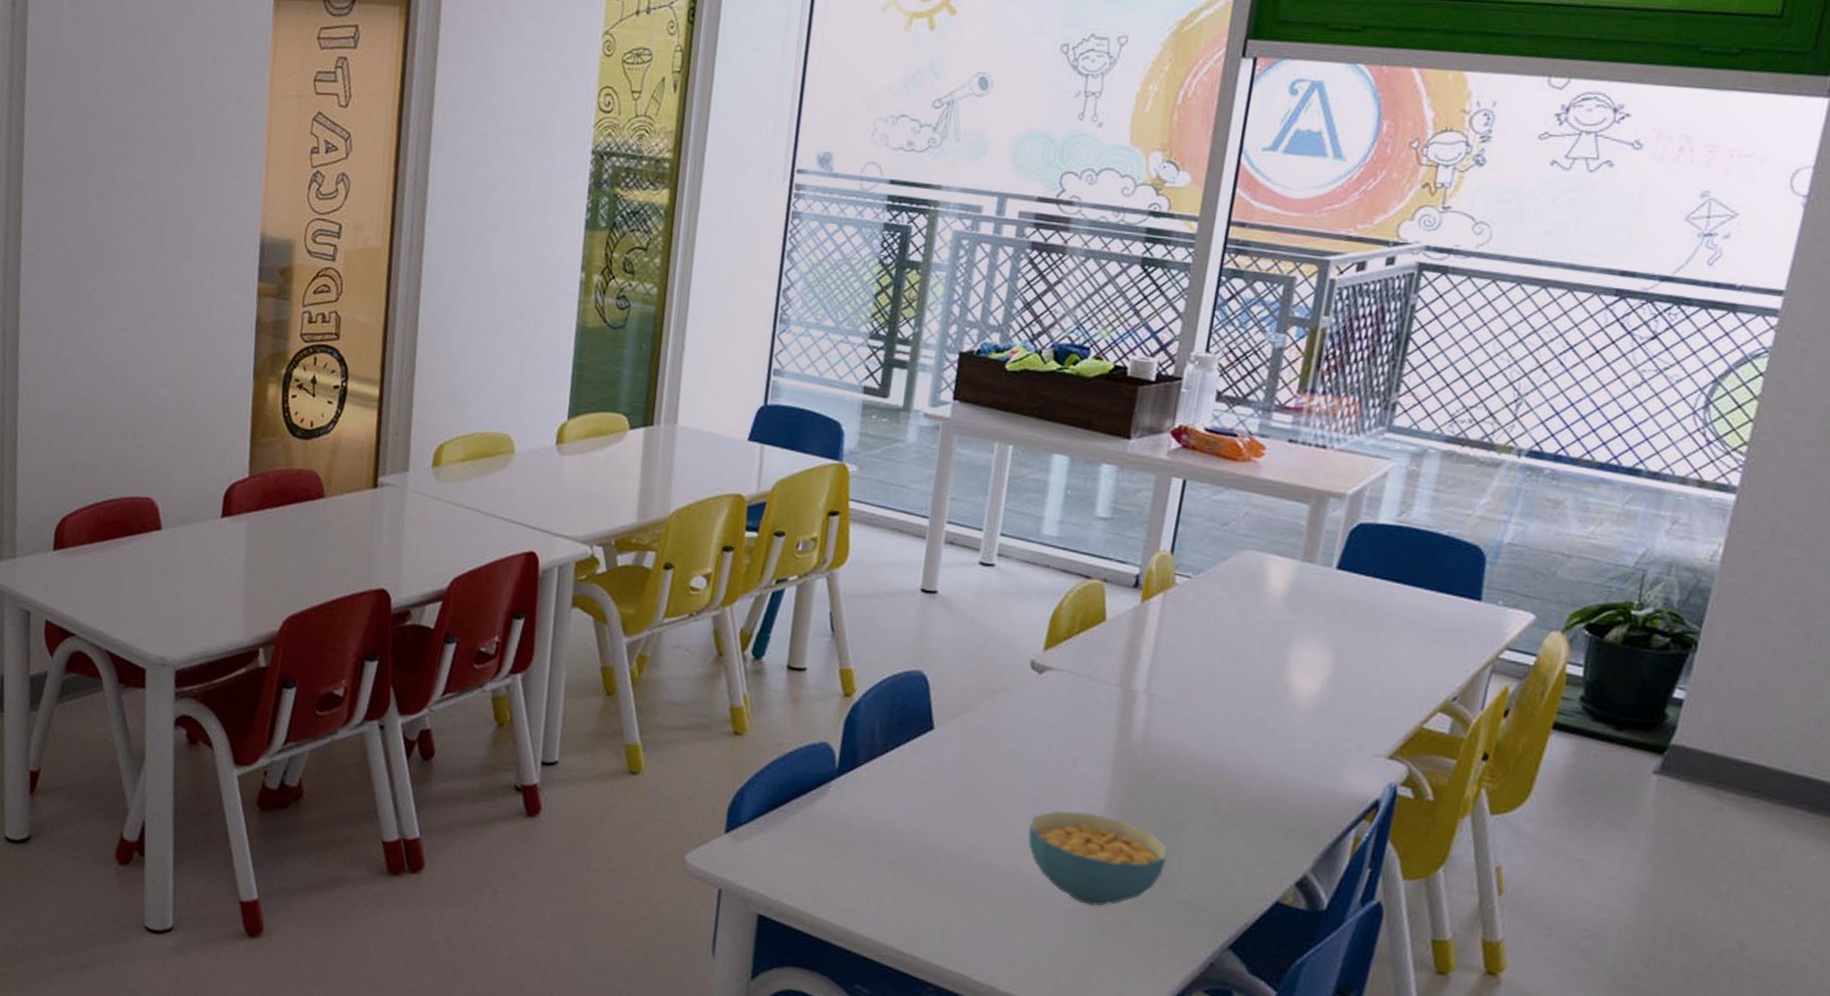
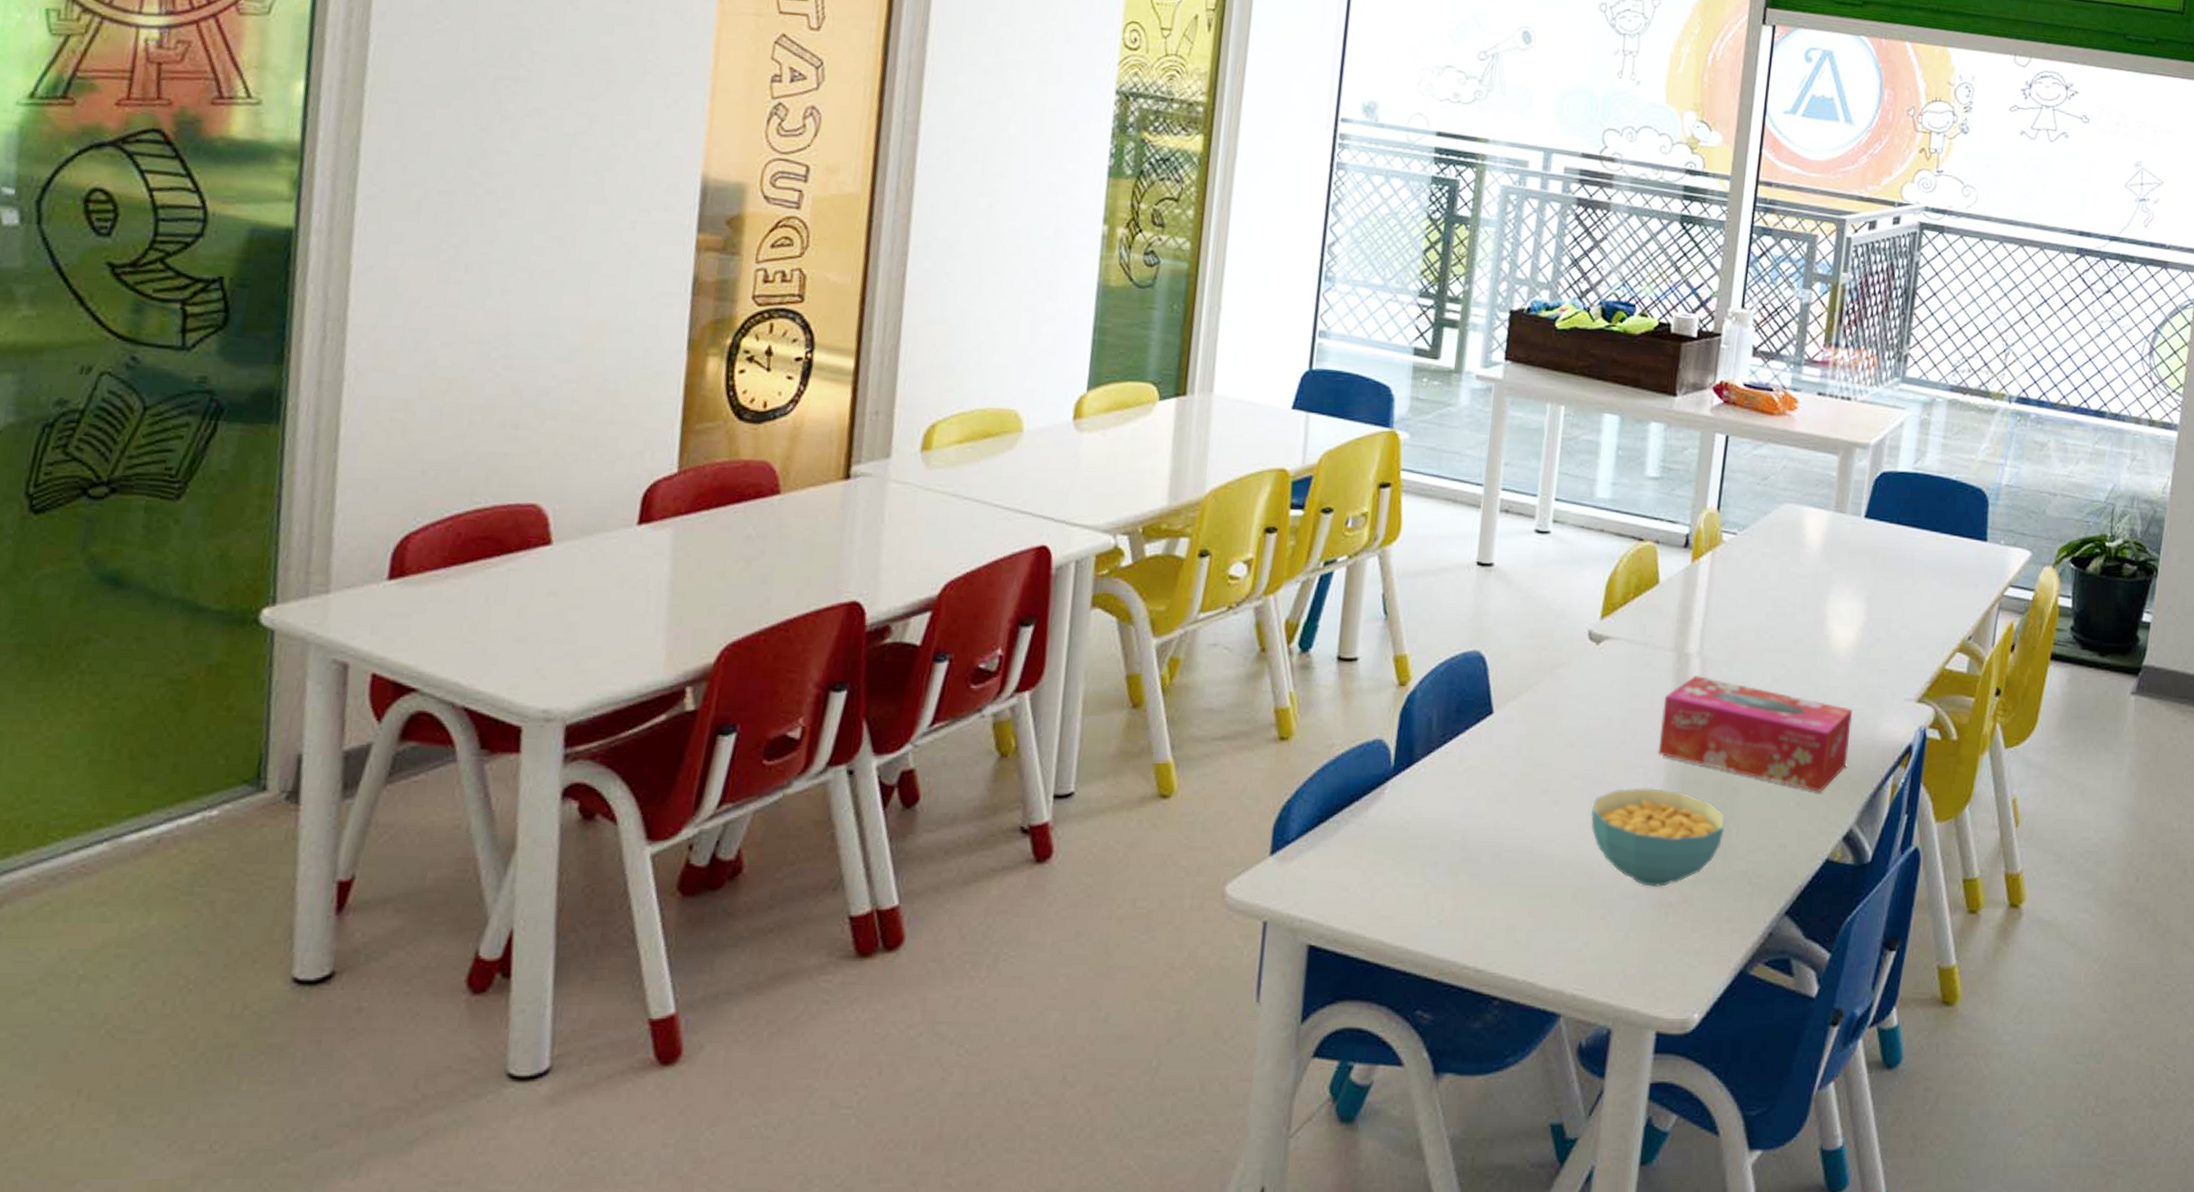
tissue box: none [1099,711,1313,837] -> present [1658,676,1853,793]

